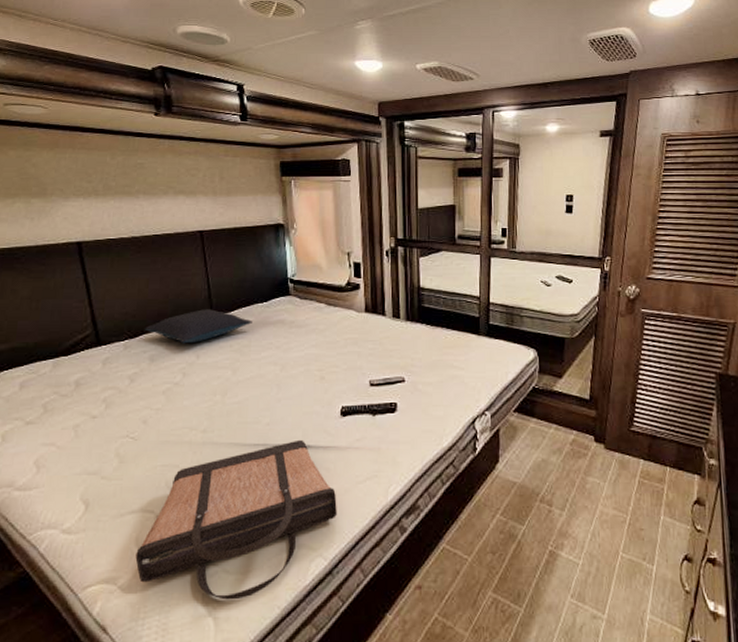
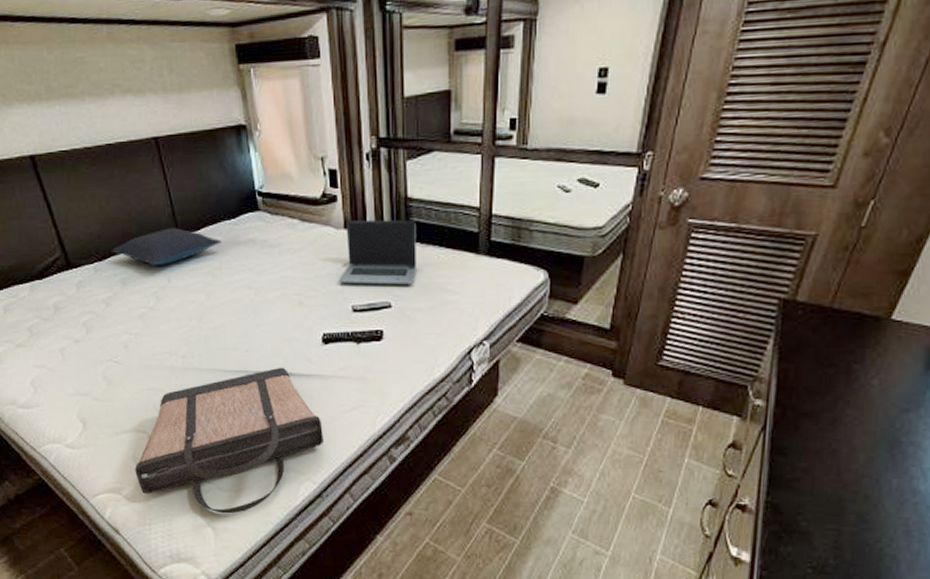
laptop computer: none [359,305,427,361] -> present [339,219,416,285]

